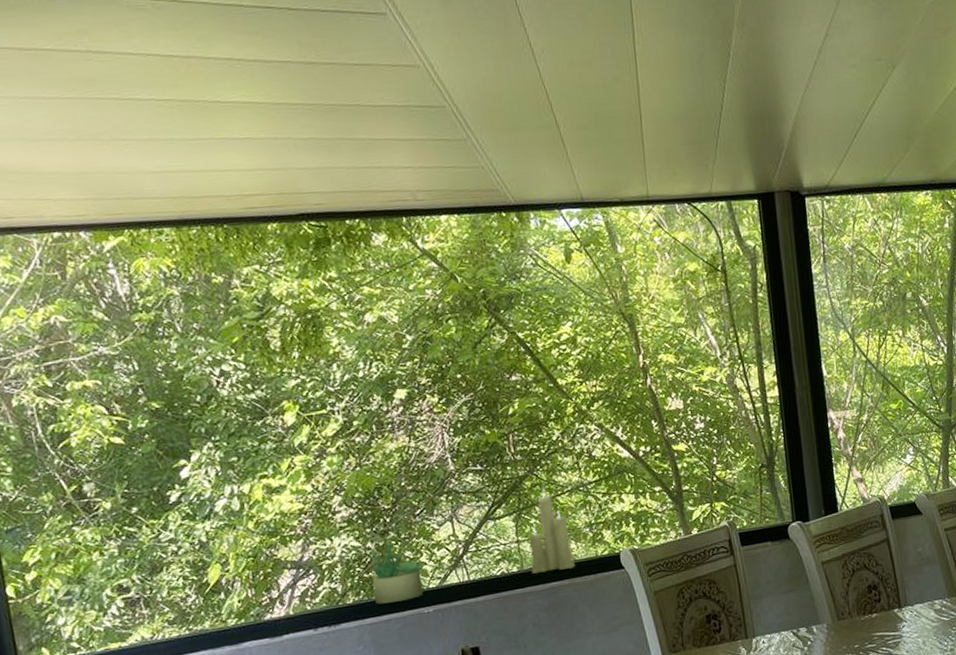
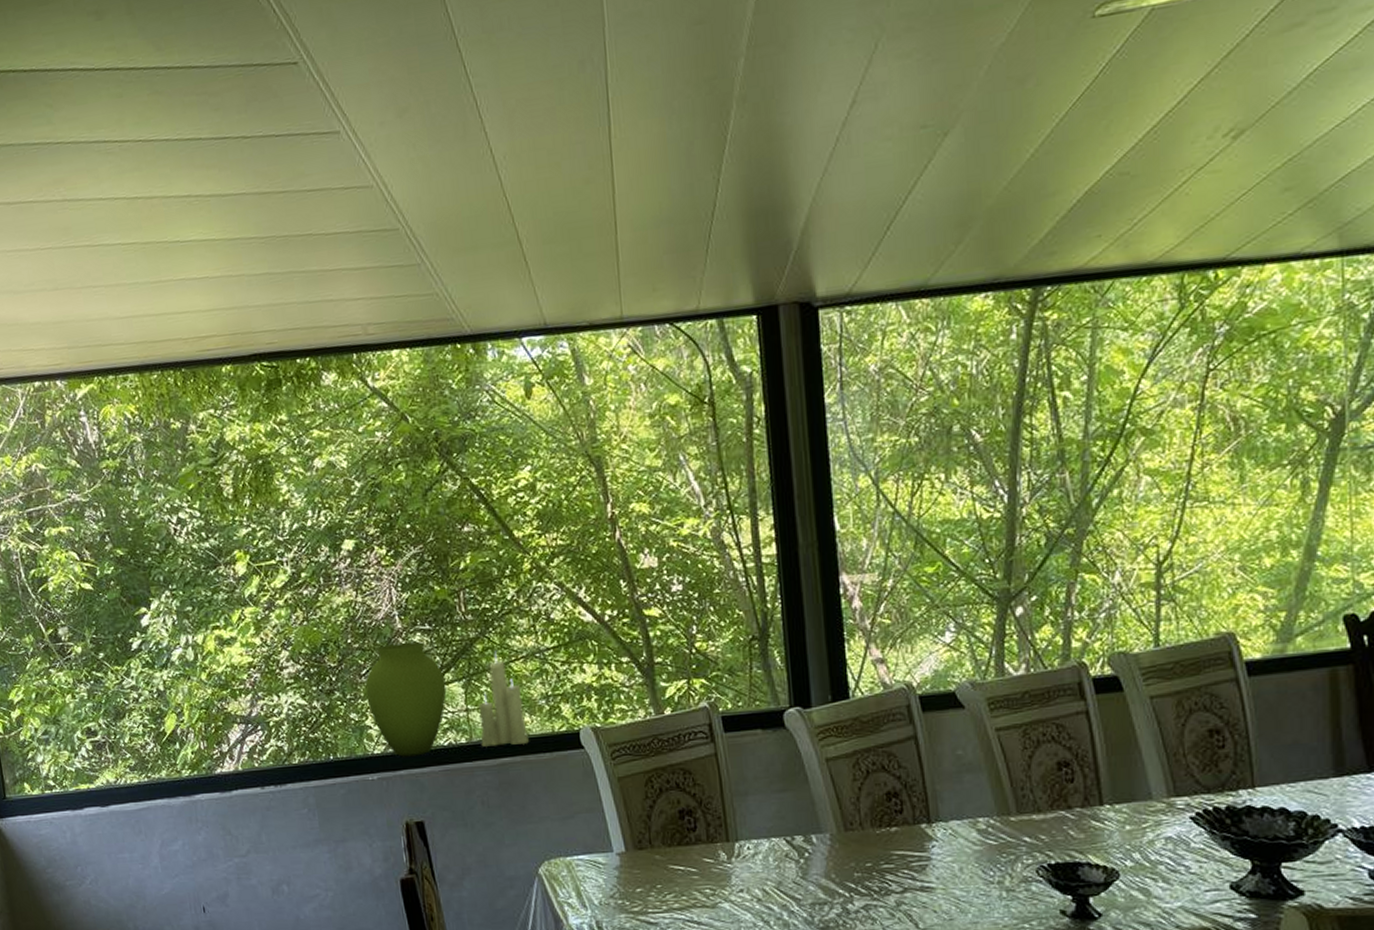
succulent plant: present [369,543,424,605] -> none [315,703,369,767]
vase: none [419,481,499,589] -> present [365,641,447,758]

